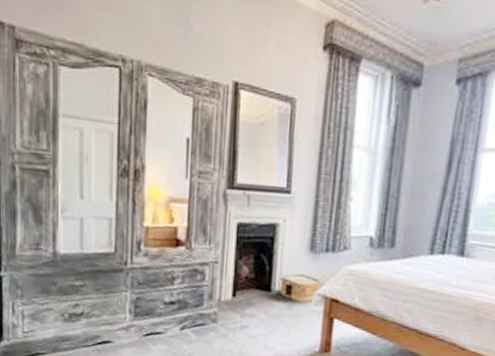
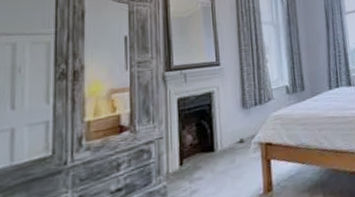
woven basket: present [280,274,322,303] -> none [221,129,257,154]

